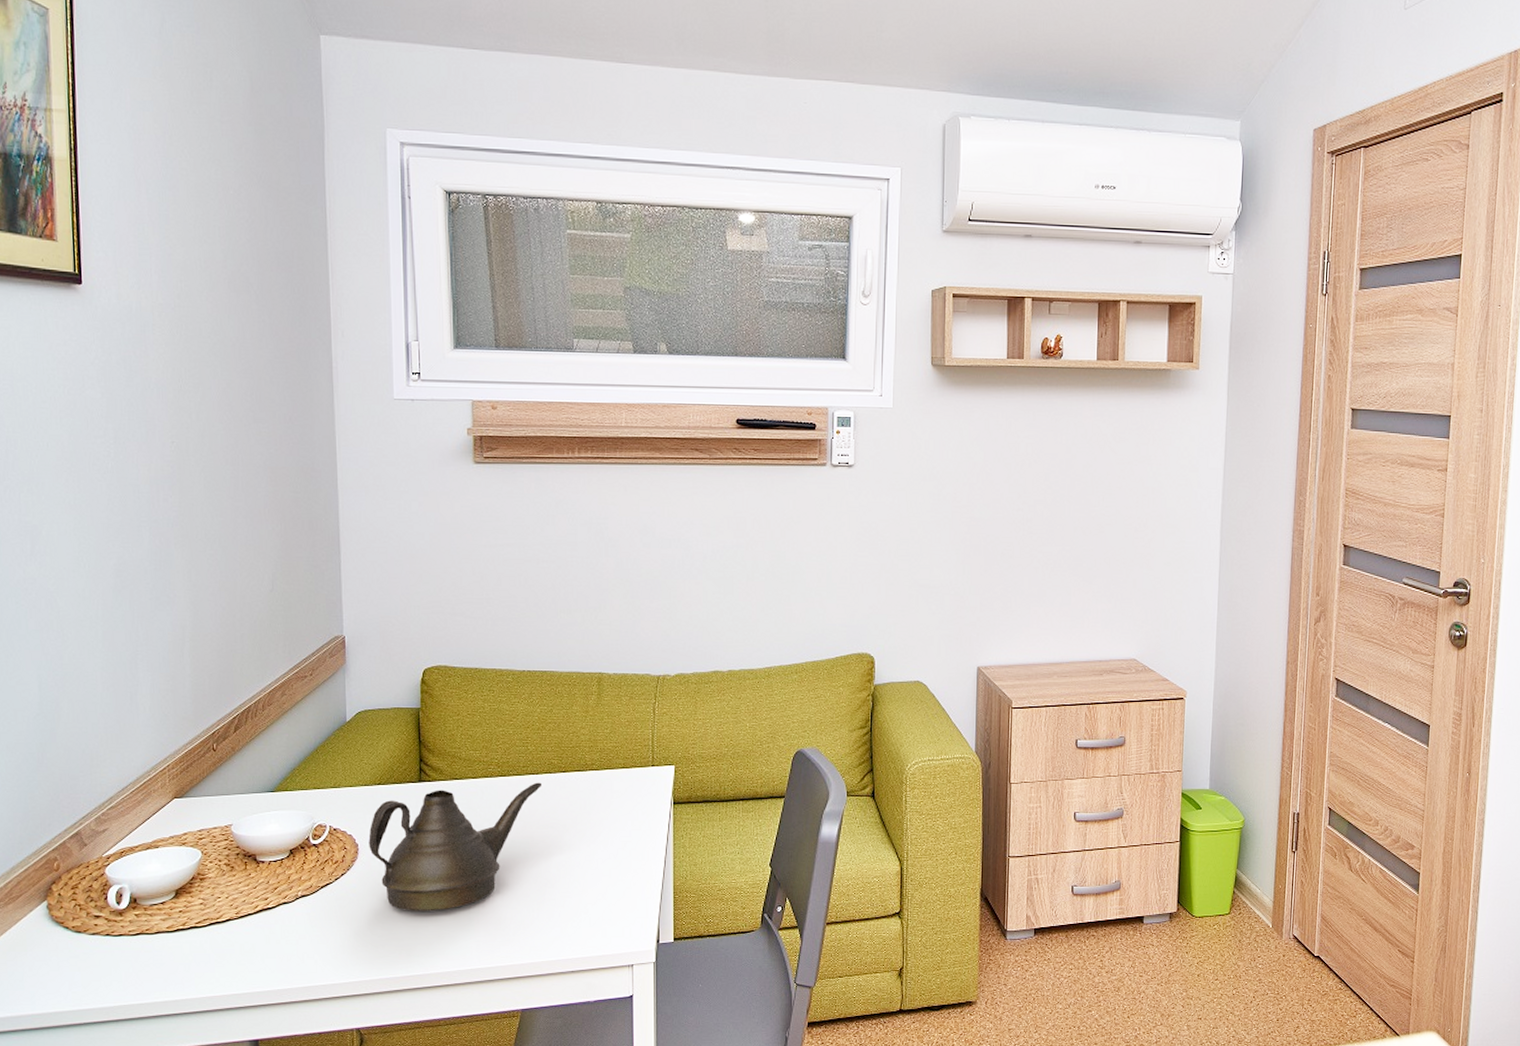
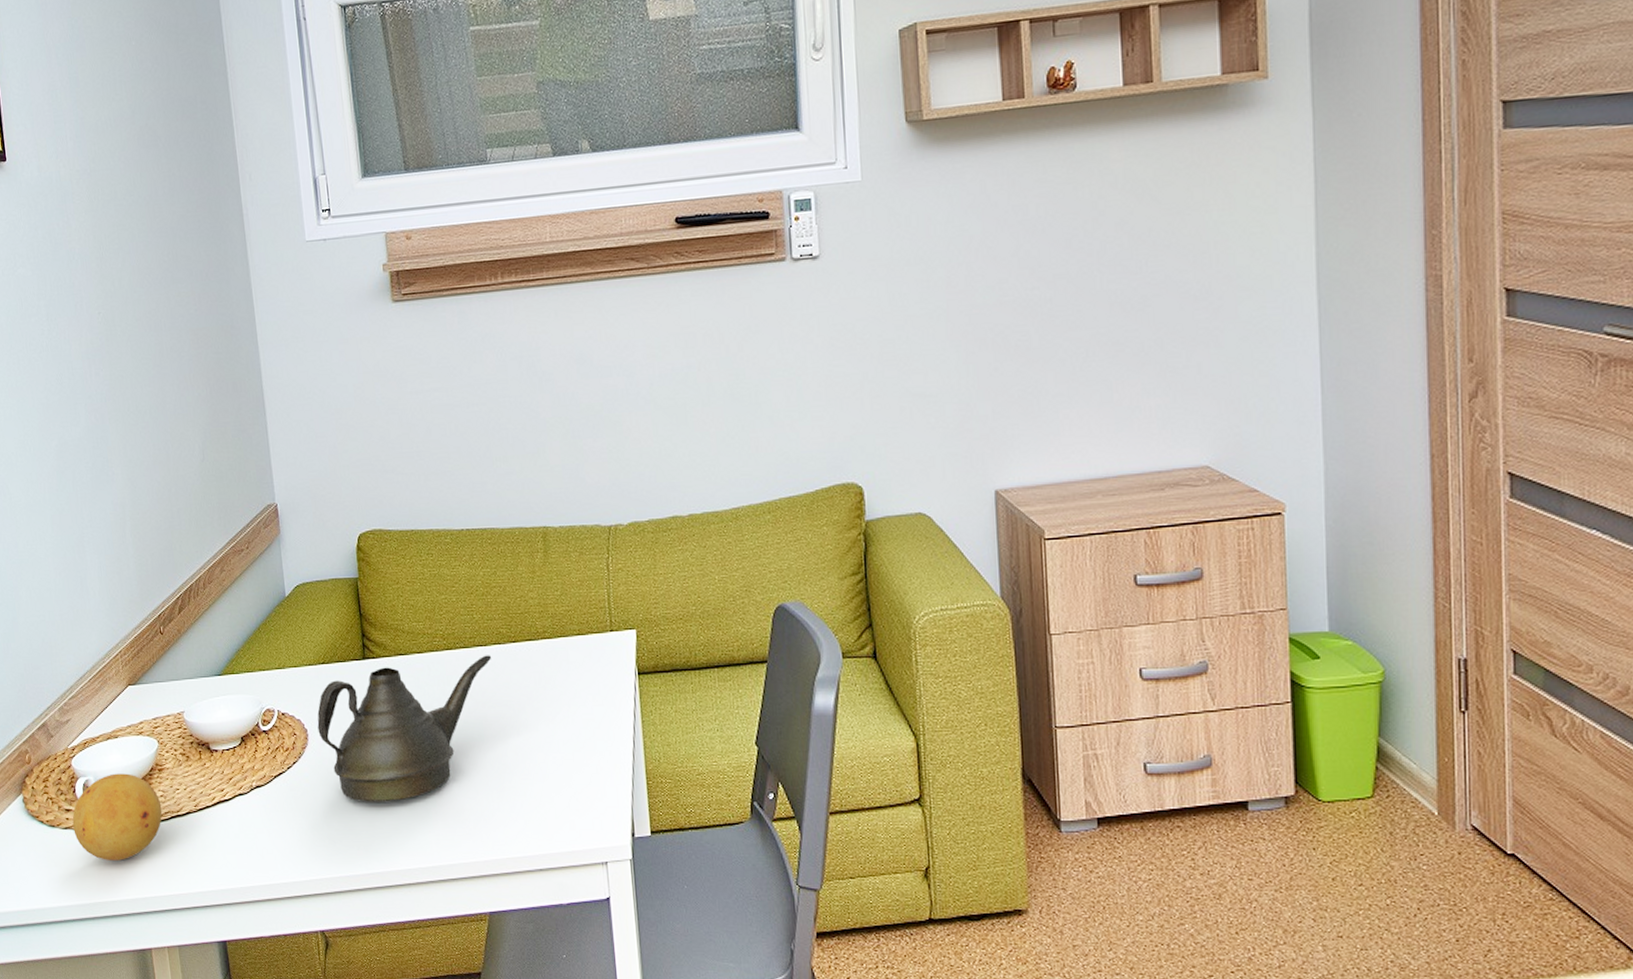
fruit: none [101,882,201,965] -> present [72,773,163,861]

